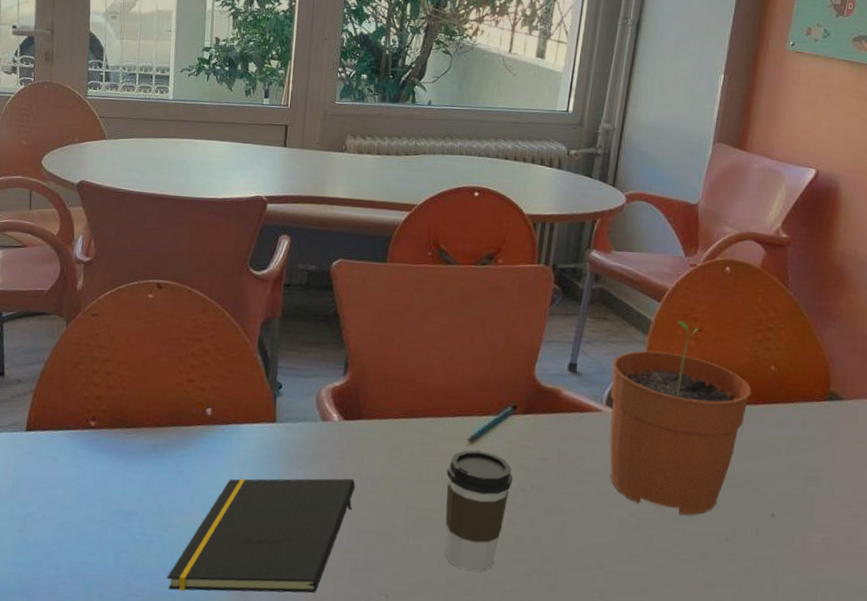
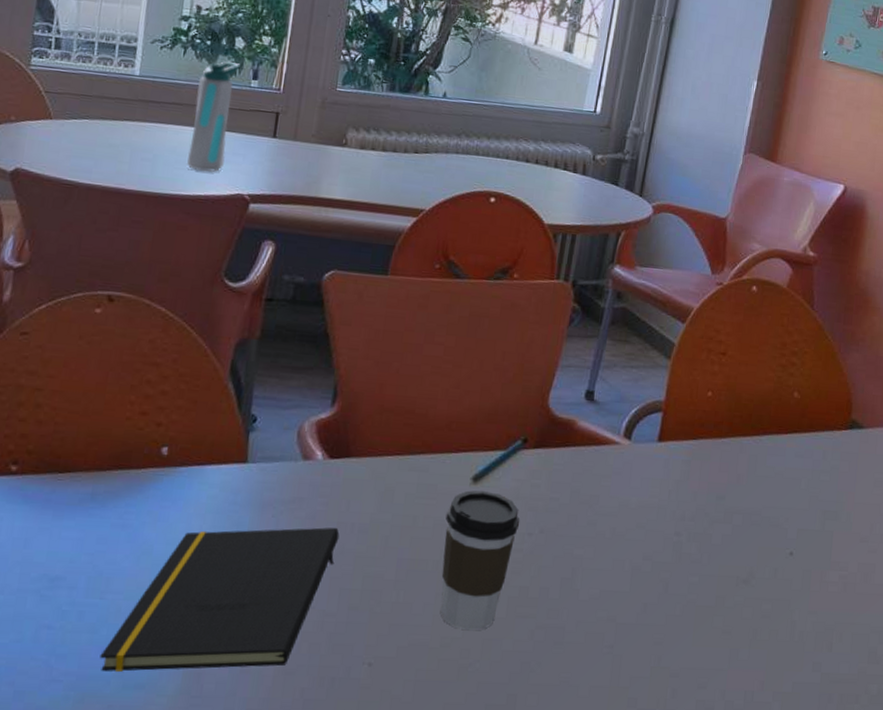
water bottle: none [213,83,254,178] -> present [186,61,241,172]
plant pot: present [609,320,752,515] -> none [625,343,774,557]

